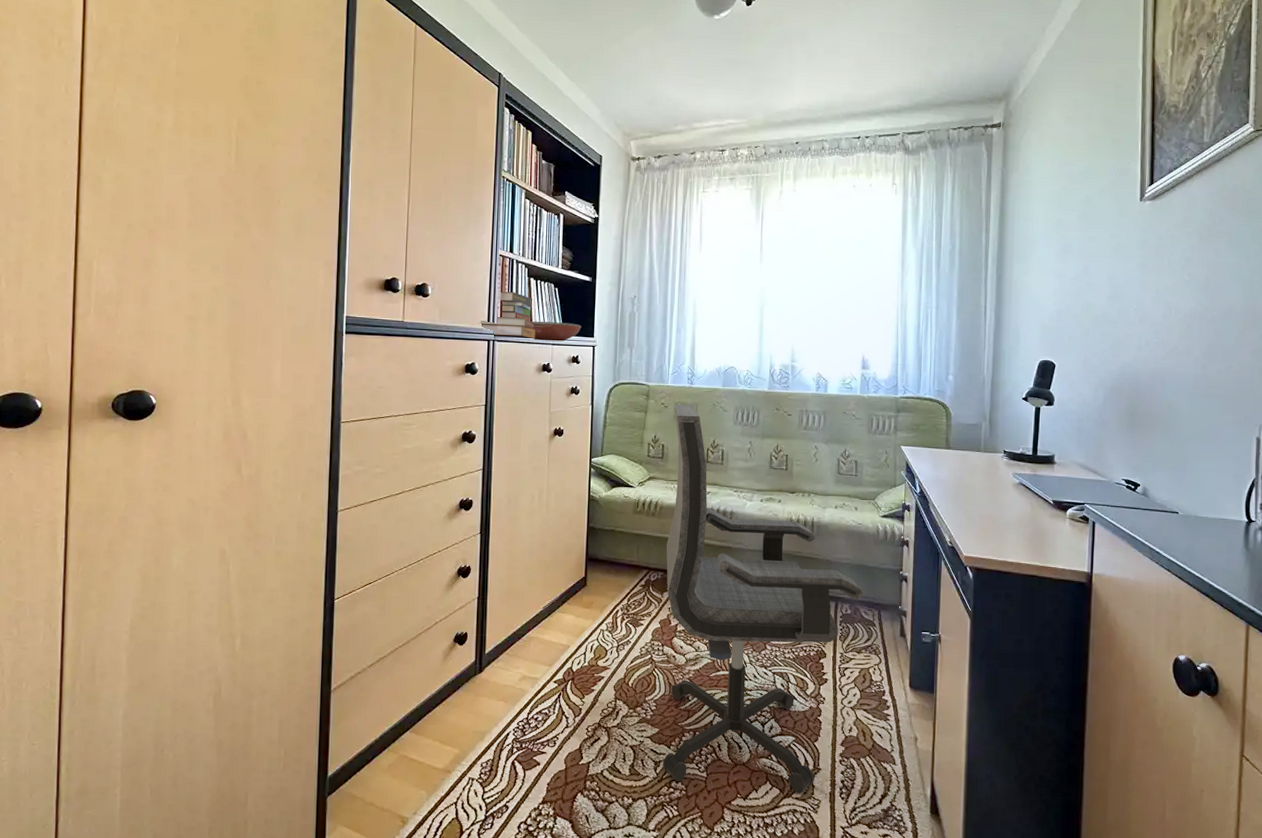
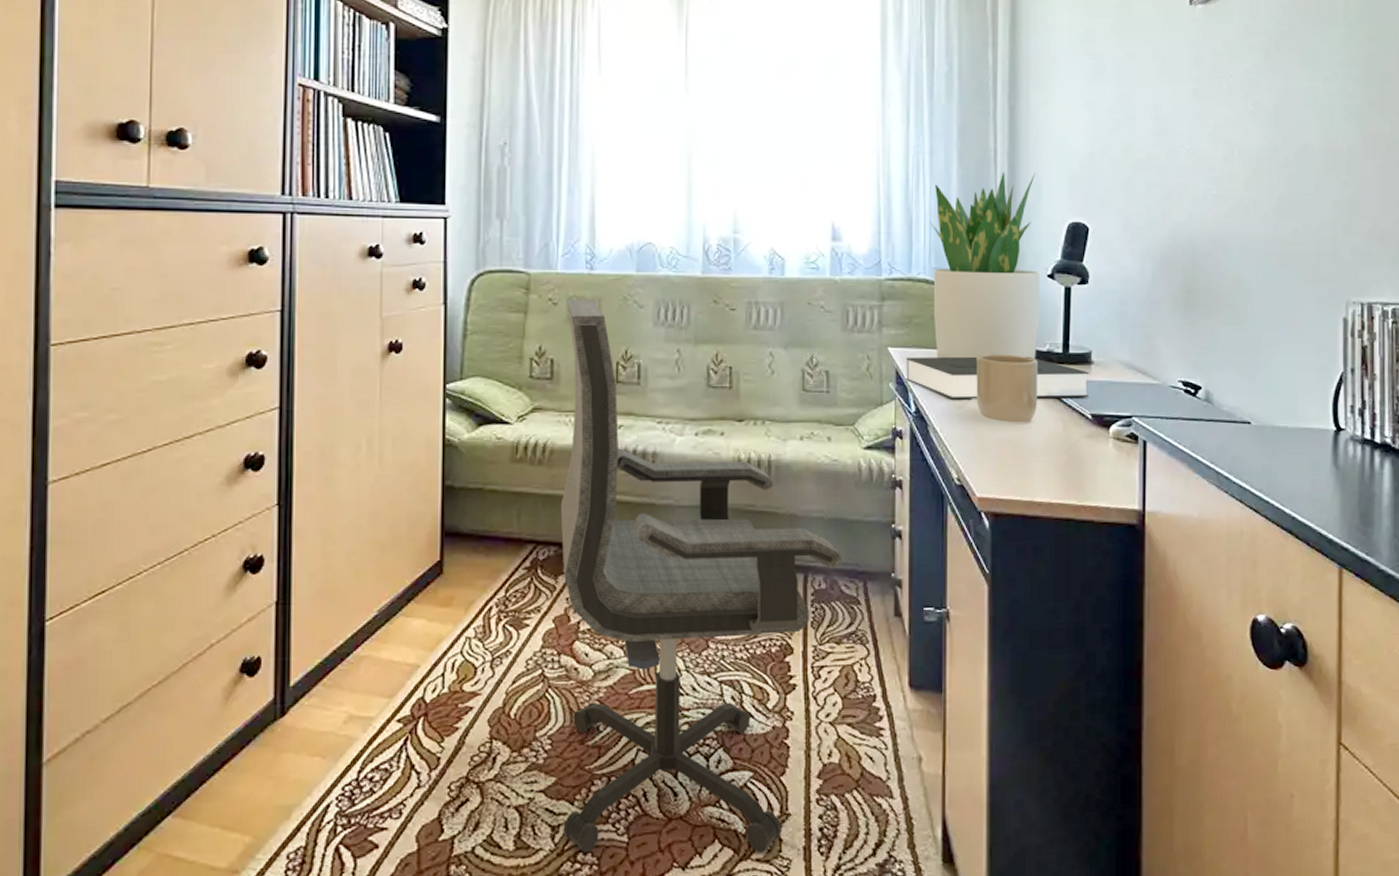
books: present [478,291,535,339] -> none [268,138,356,210]
decorative bowl: present [532,322,582,342] -> none [351,183,427,212]
booklet: none [914,453,1052,489] -> present [906,356,1089,400]
planter: none [934,323,1016,458] -> present [929,172,1039,359]
mug: none [965,453,1014,504] -> present [976,353,1039,423]

